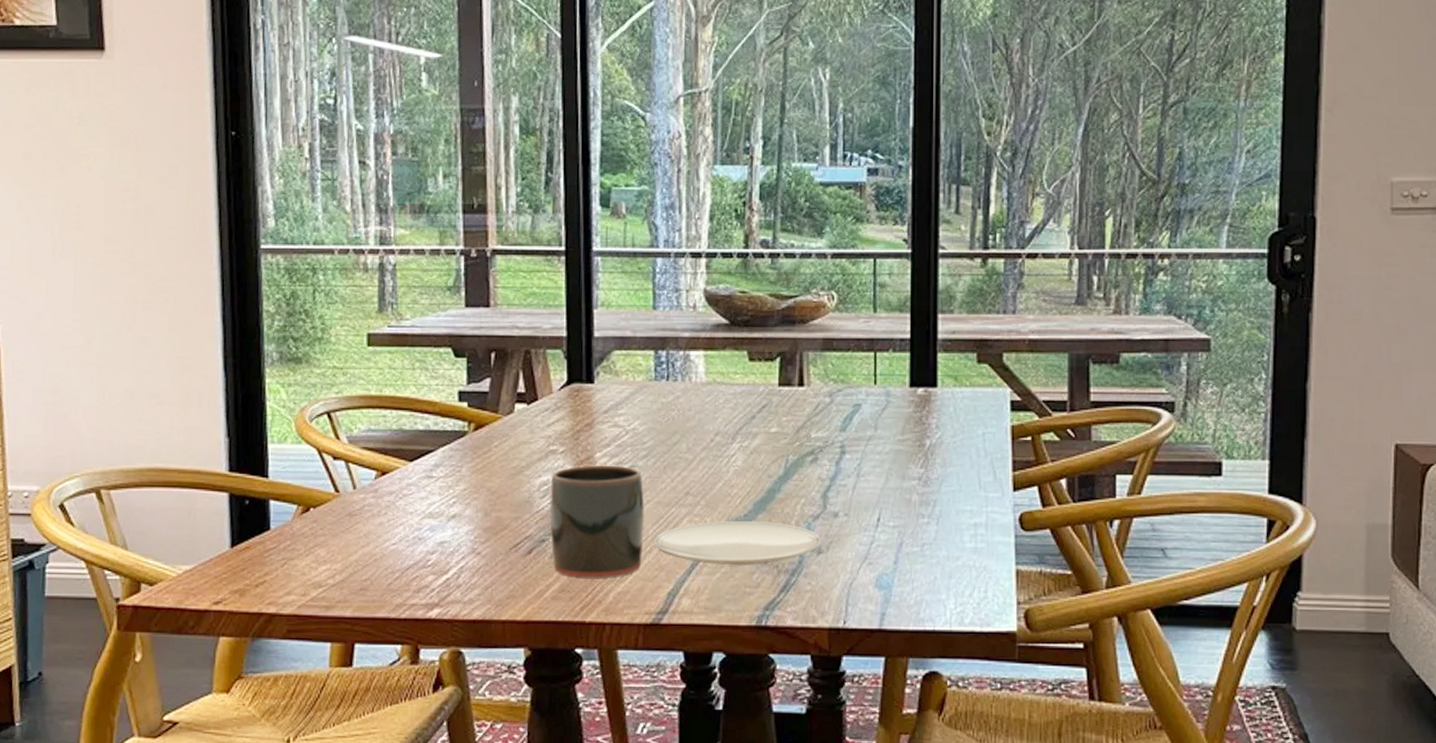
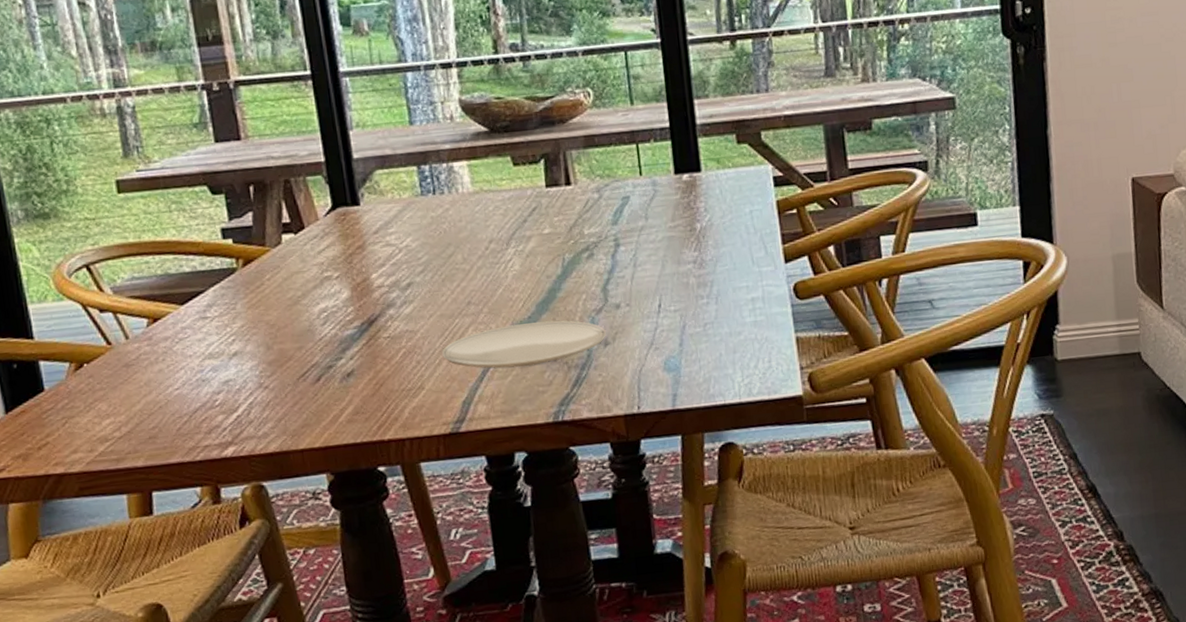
mug: present [549,465,645,578] -> none [330,284,433,398]

